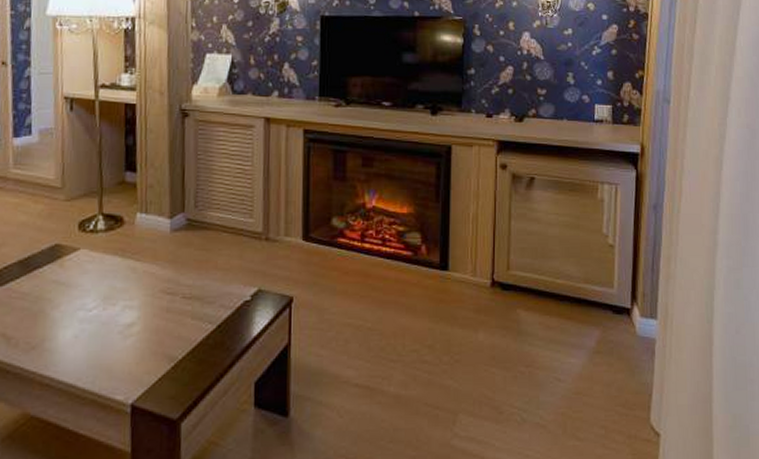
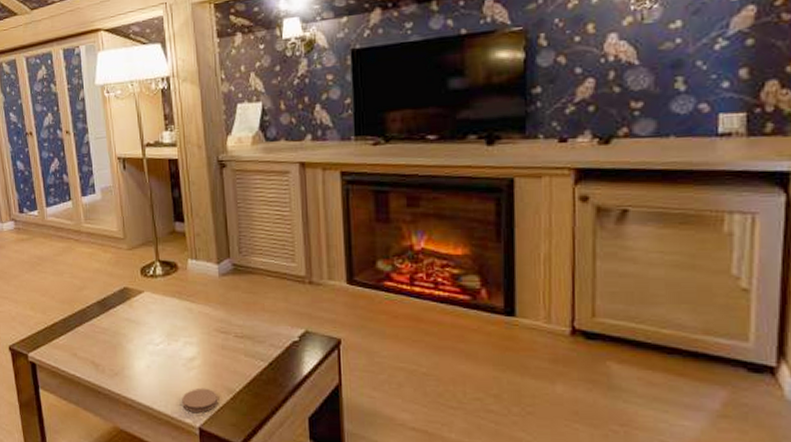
coaster: none [113,359,157,387] -> present [182,389,219,412]

